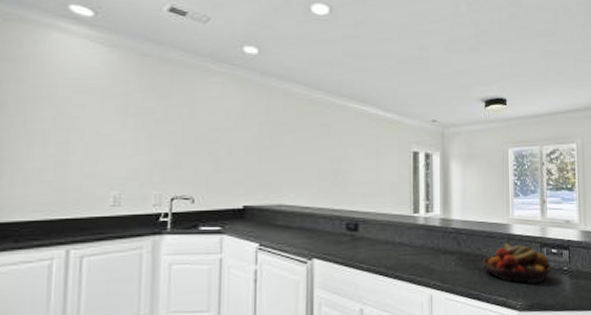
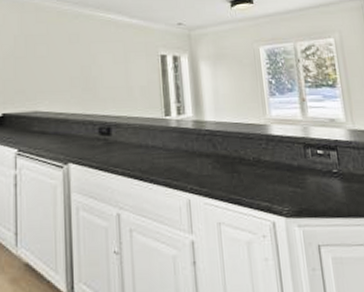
fruit bowl: present [482,243,552,284] -> none [240,144,320,188]

